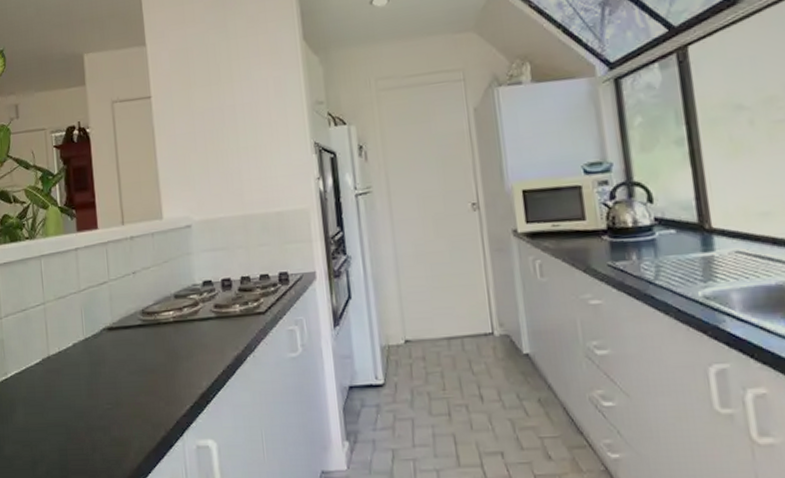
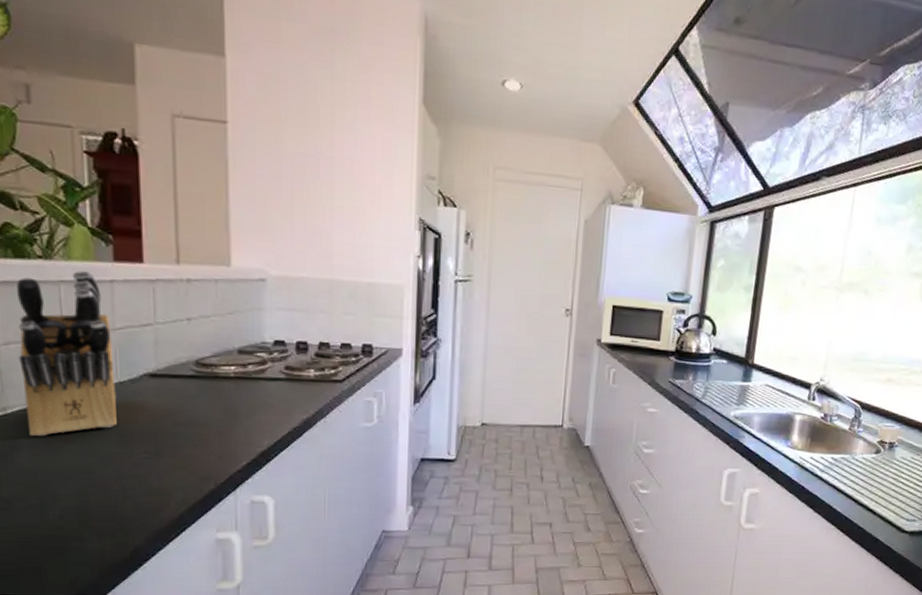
knife block: none [12,243,85,397] -> present [17,270,117,437]

